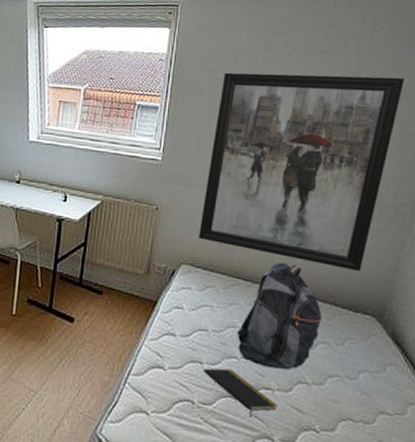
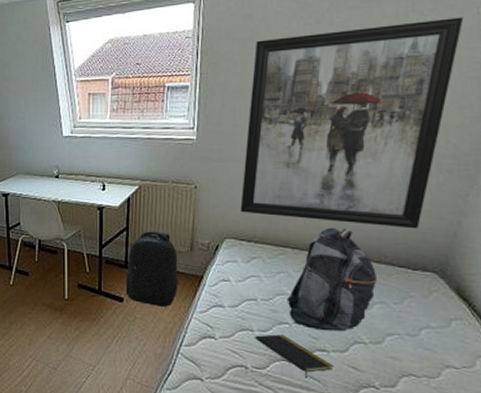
backpack: none [77,249,134,331] -> present [125,231,178,307]

